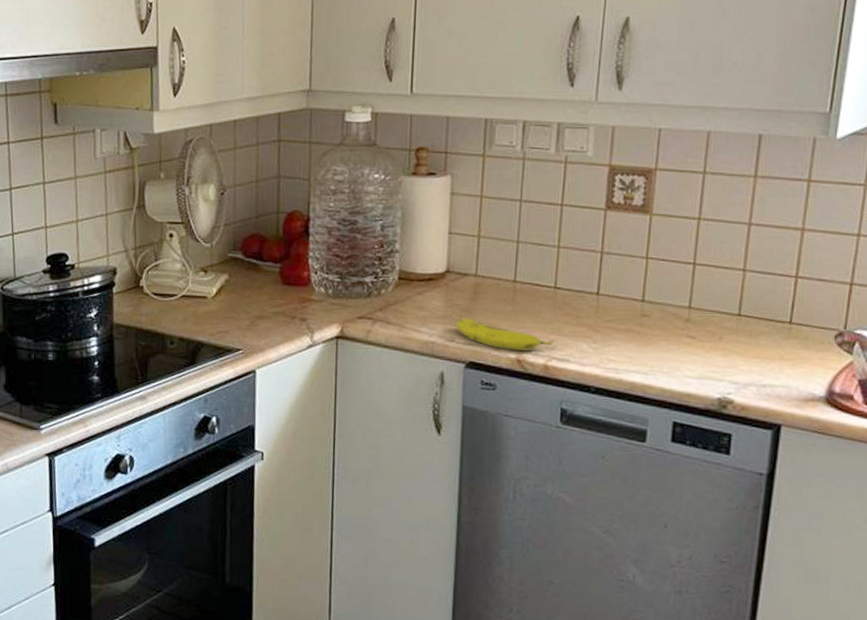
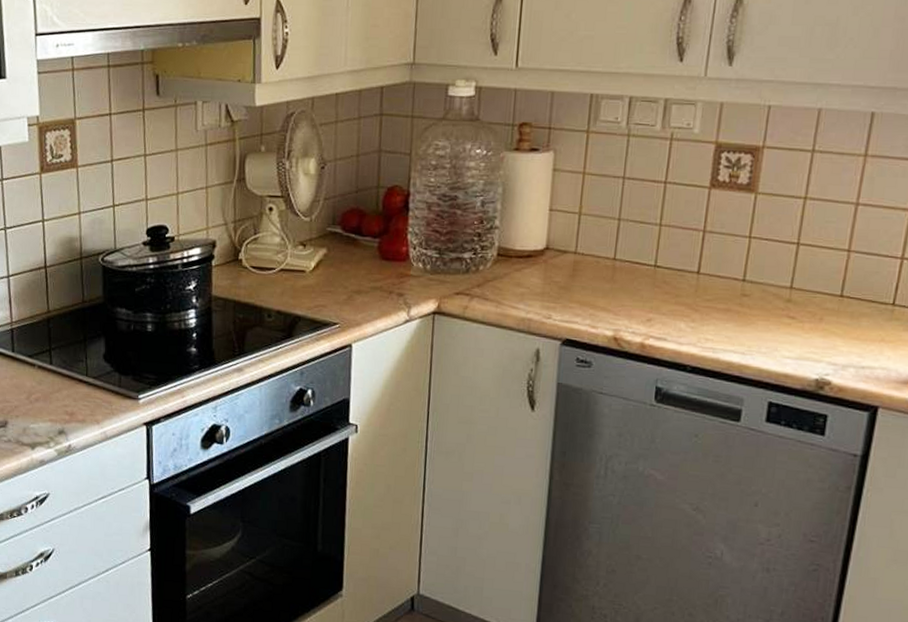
fruit: present [455,317,552,351] -> none [553,294,650,329]

